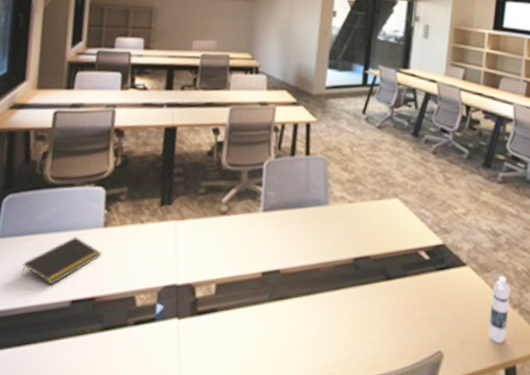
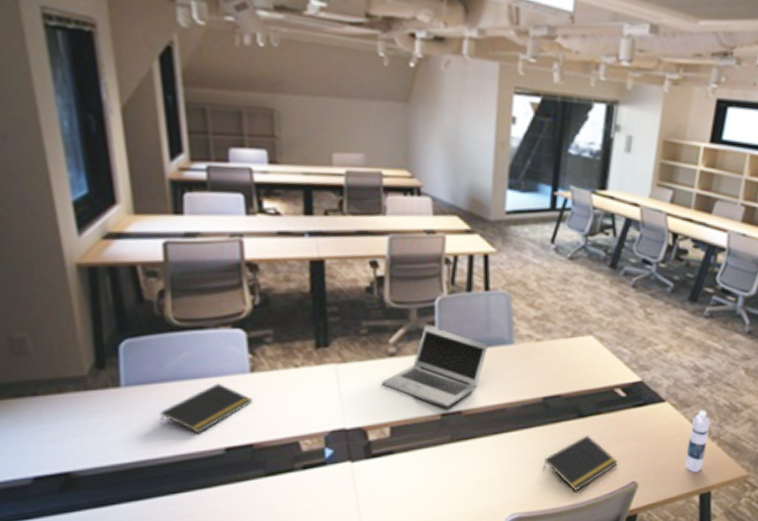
laptop: none [213,185,307,266] -> present [382,325,489,408]
notepad: none [352,298,423,360] -> present [543,435,618,491]

